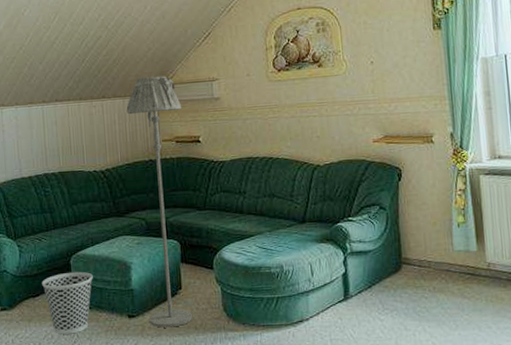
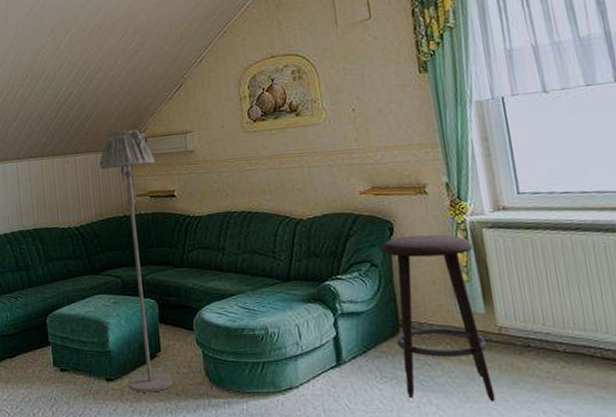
wastebasket: present [42,271,93,335] -> none [18,331,70,397]
stool: none [389,180,481,329] -> present [380,234,496,402]

